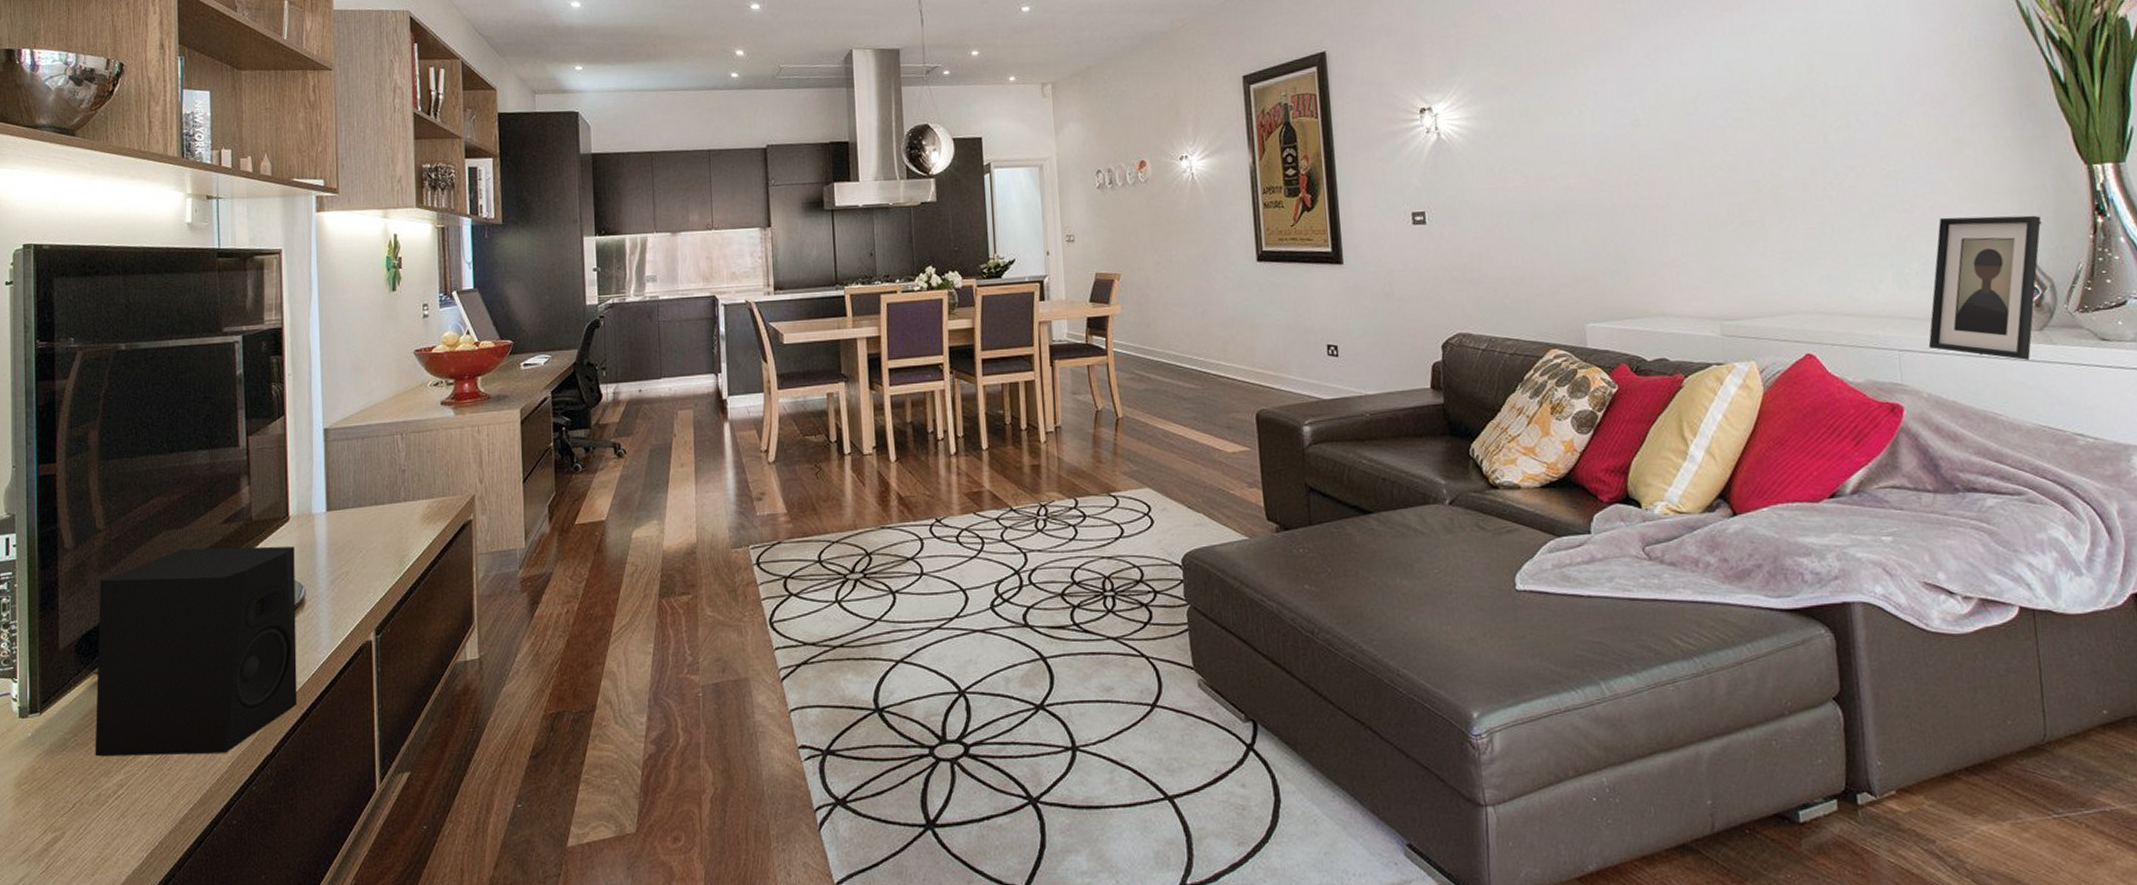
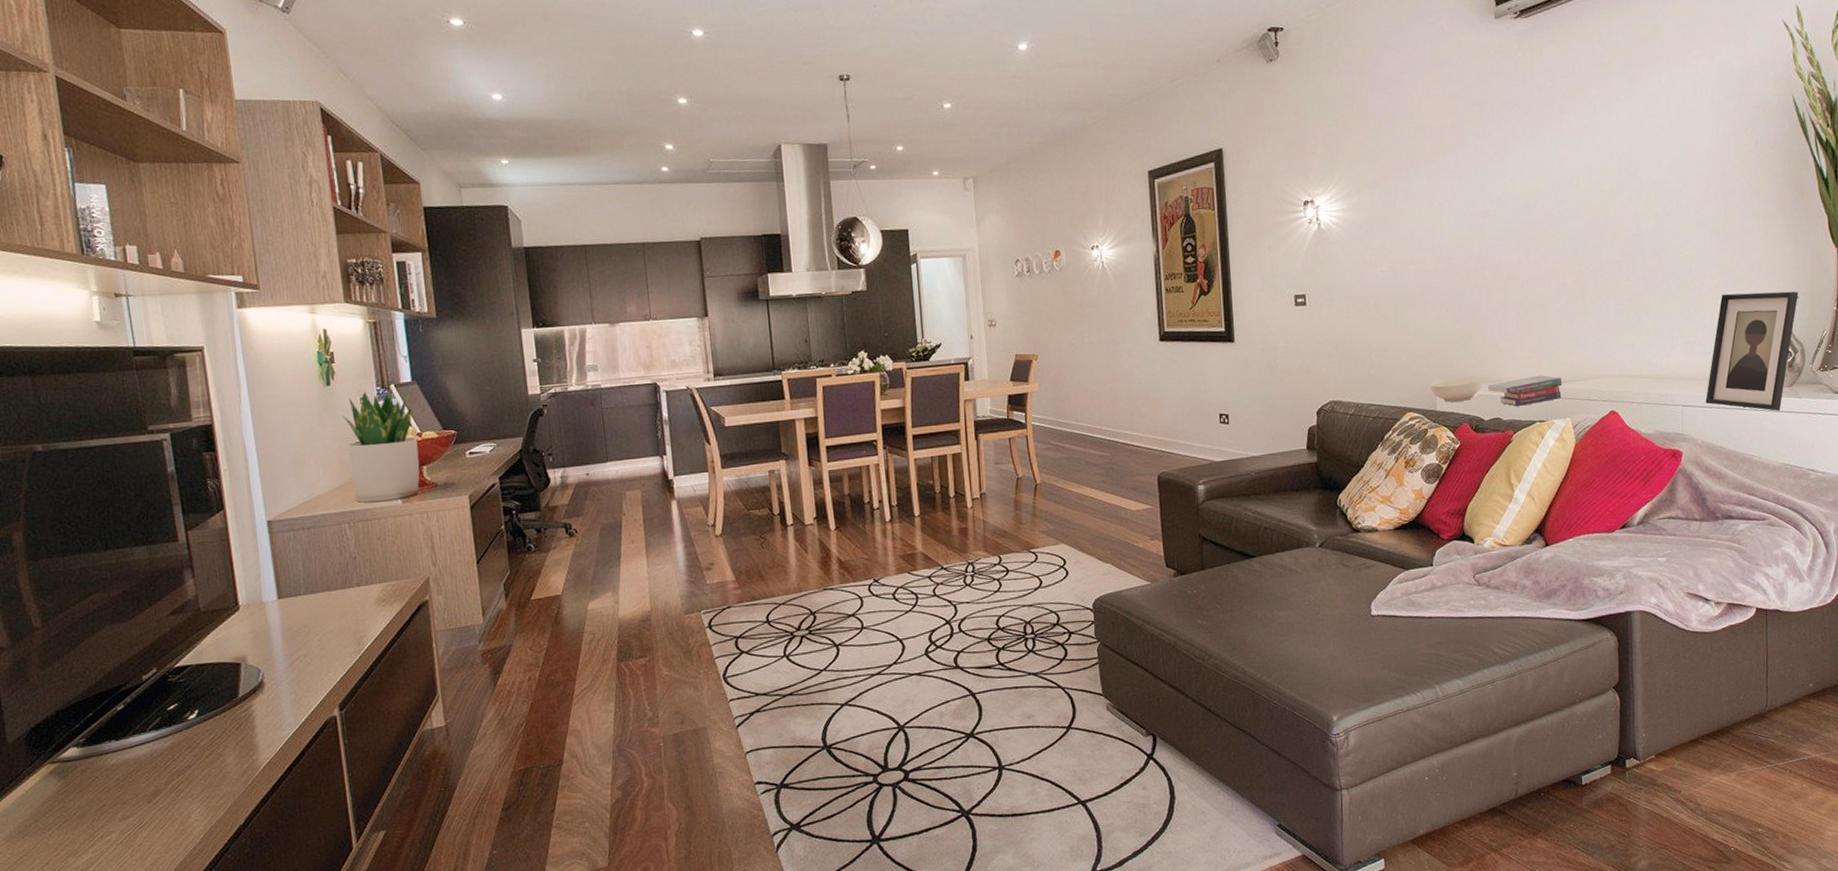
speaker: present [95,546,298,757] -> none [43,633,266,839]
planter: none [405,290,475,414] -> present [343,383,420,503]
bowl: none [1577,308,1644,338] -> present [1429,376,1483,402]
books: none [1648,309,1743,345] -> present [1487,375,1563,406]

